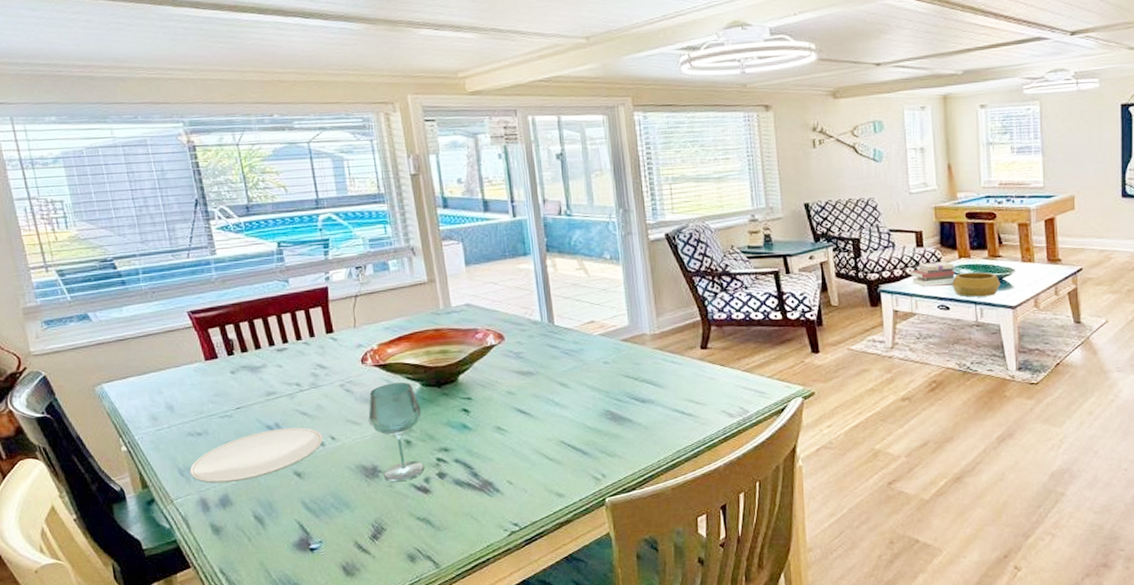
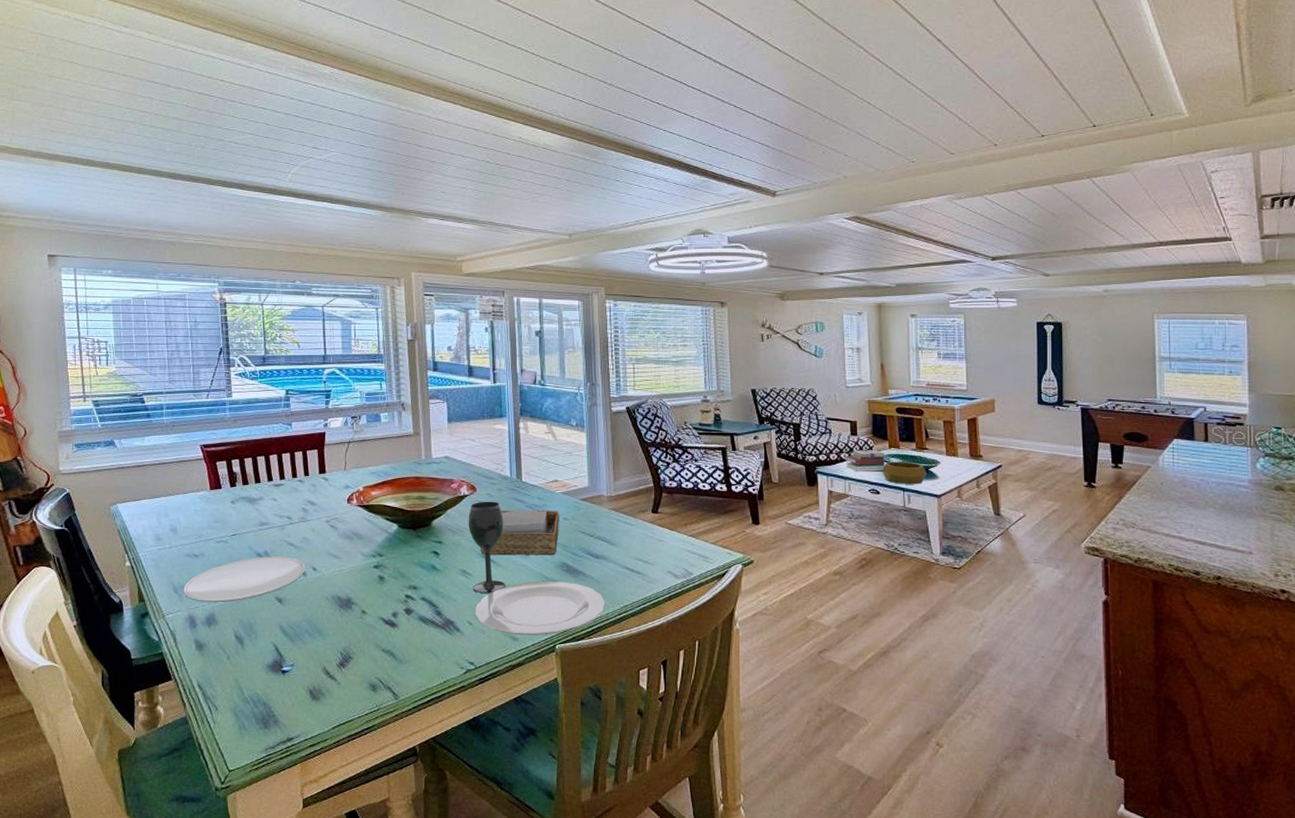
wine glass: present [368,382,425,482] -> none [348,523,397,615]
wine glass: none [498,349,545,450] -> present [468,501,505,593]
napkin holder: none [514,355,600,409] -> present [480,510,559,556]
plate: none [514,430,657,491] -> present [474,580,606,635]

